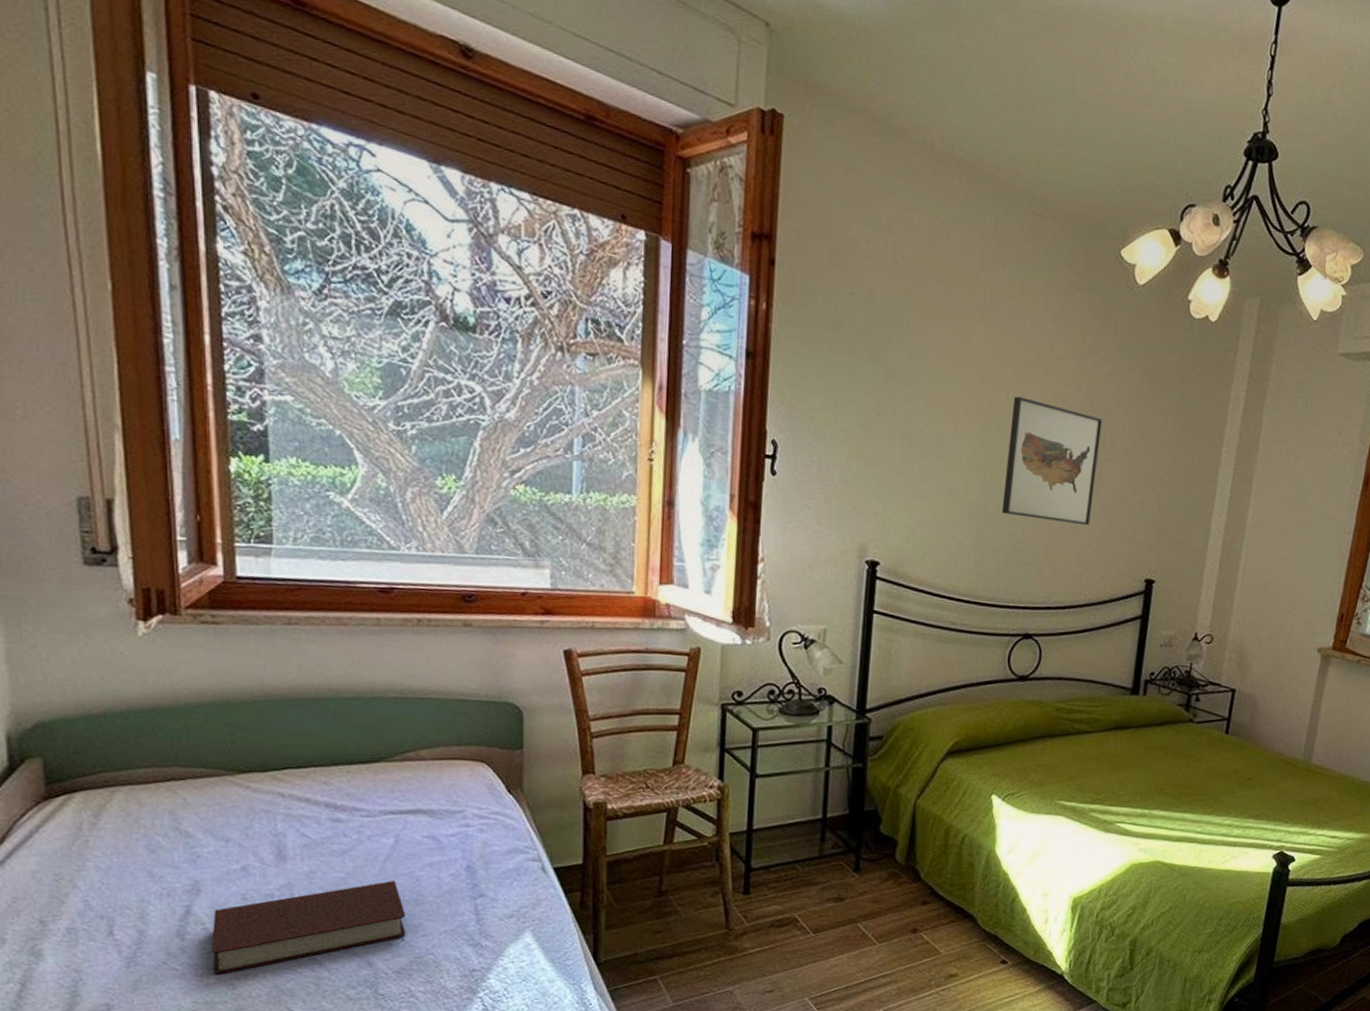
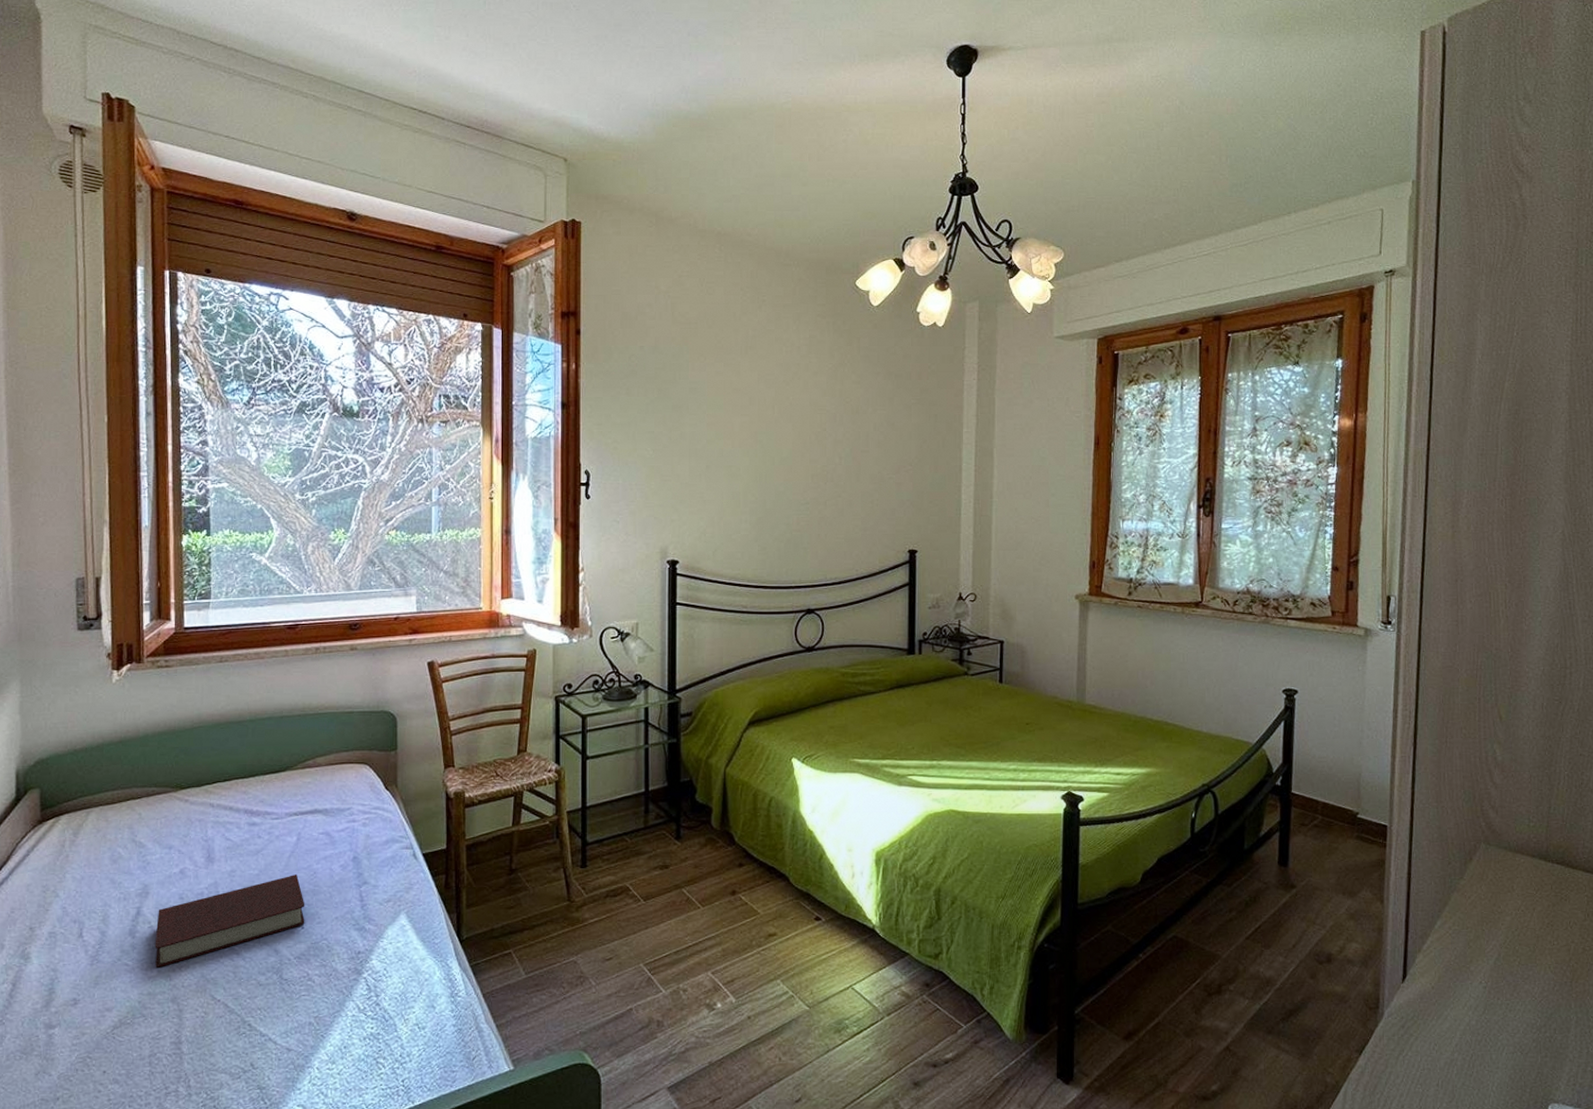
wall art: present [1001,396,1103,526] -> none [777,409,856,510]

